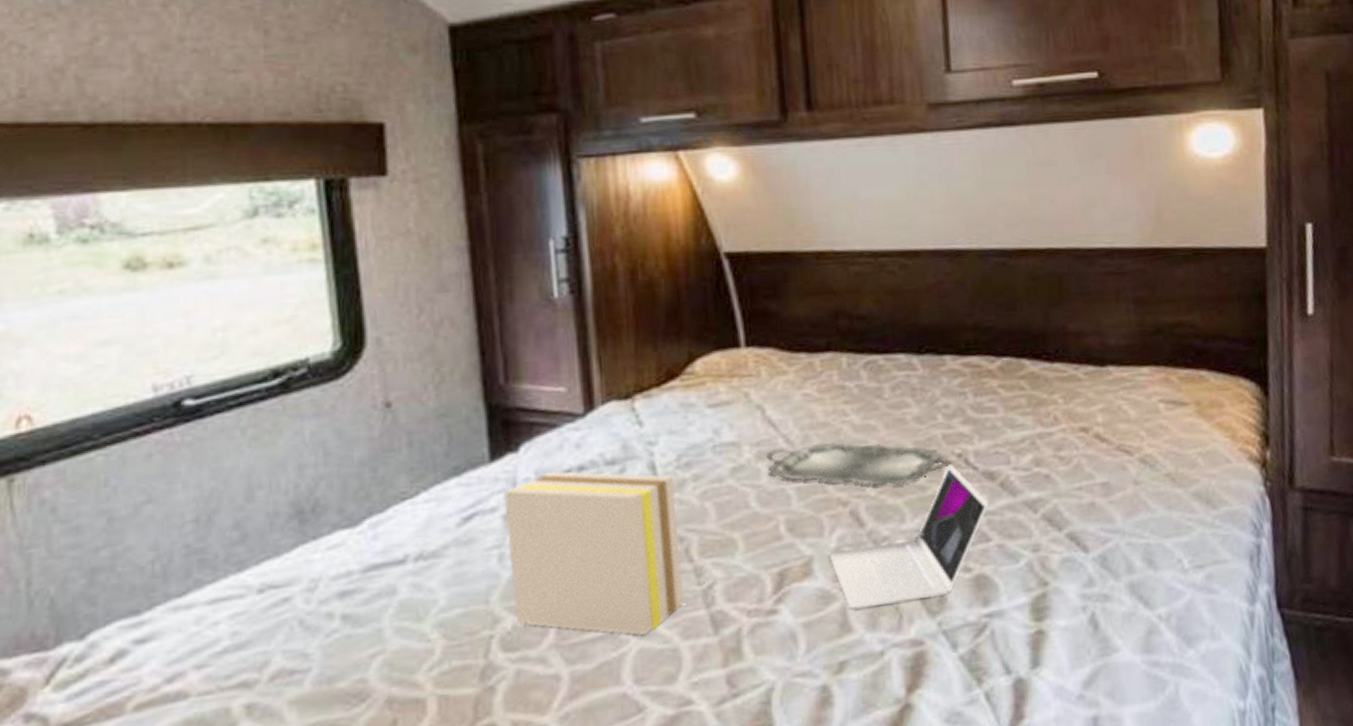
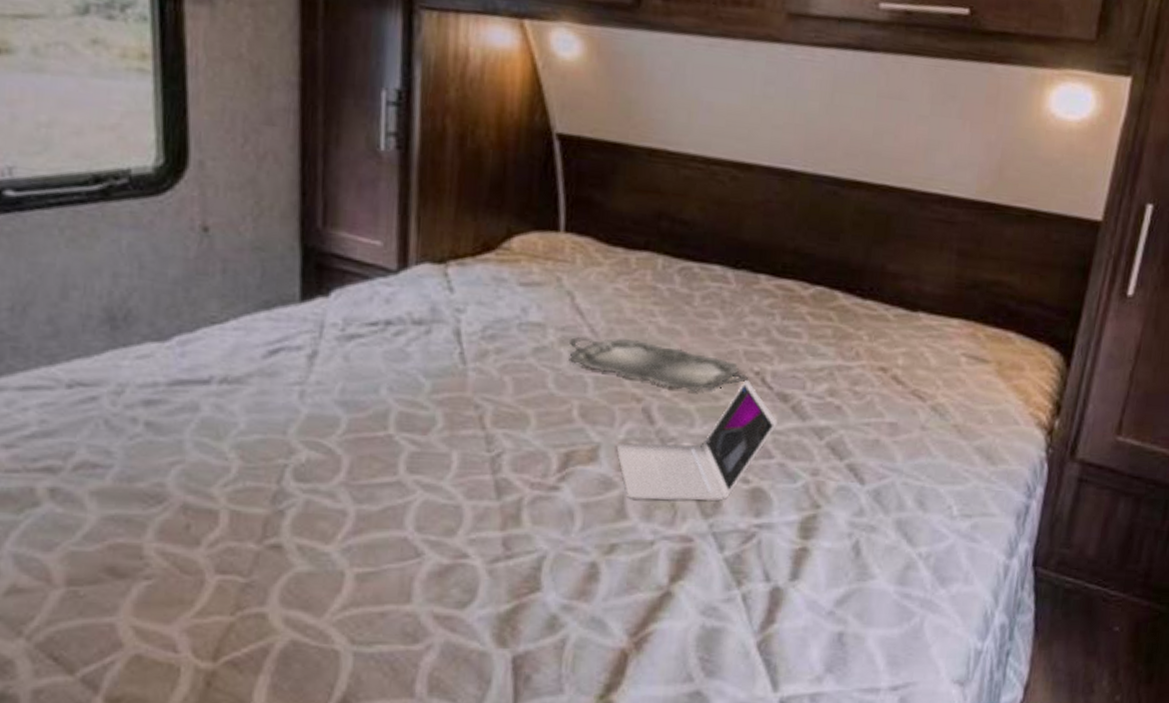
book: present [504,471,683,635] -> none [310,321,477,488]

